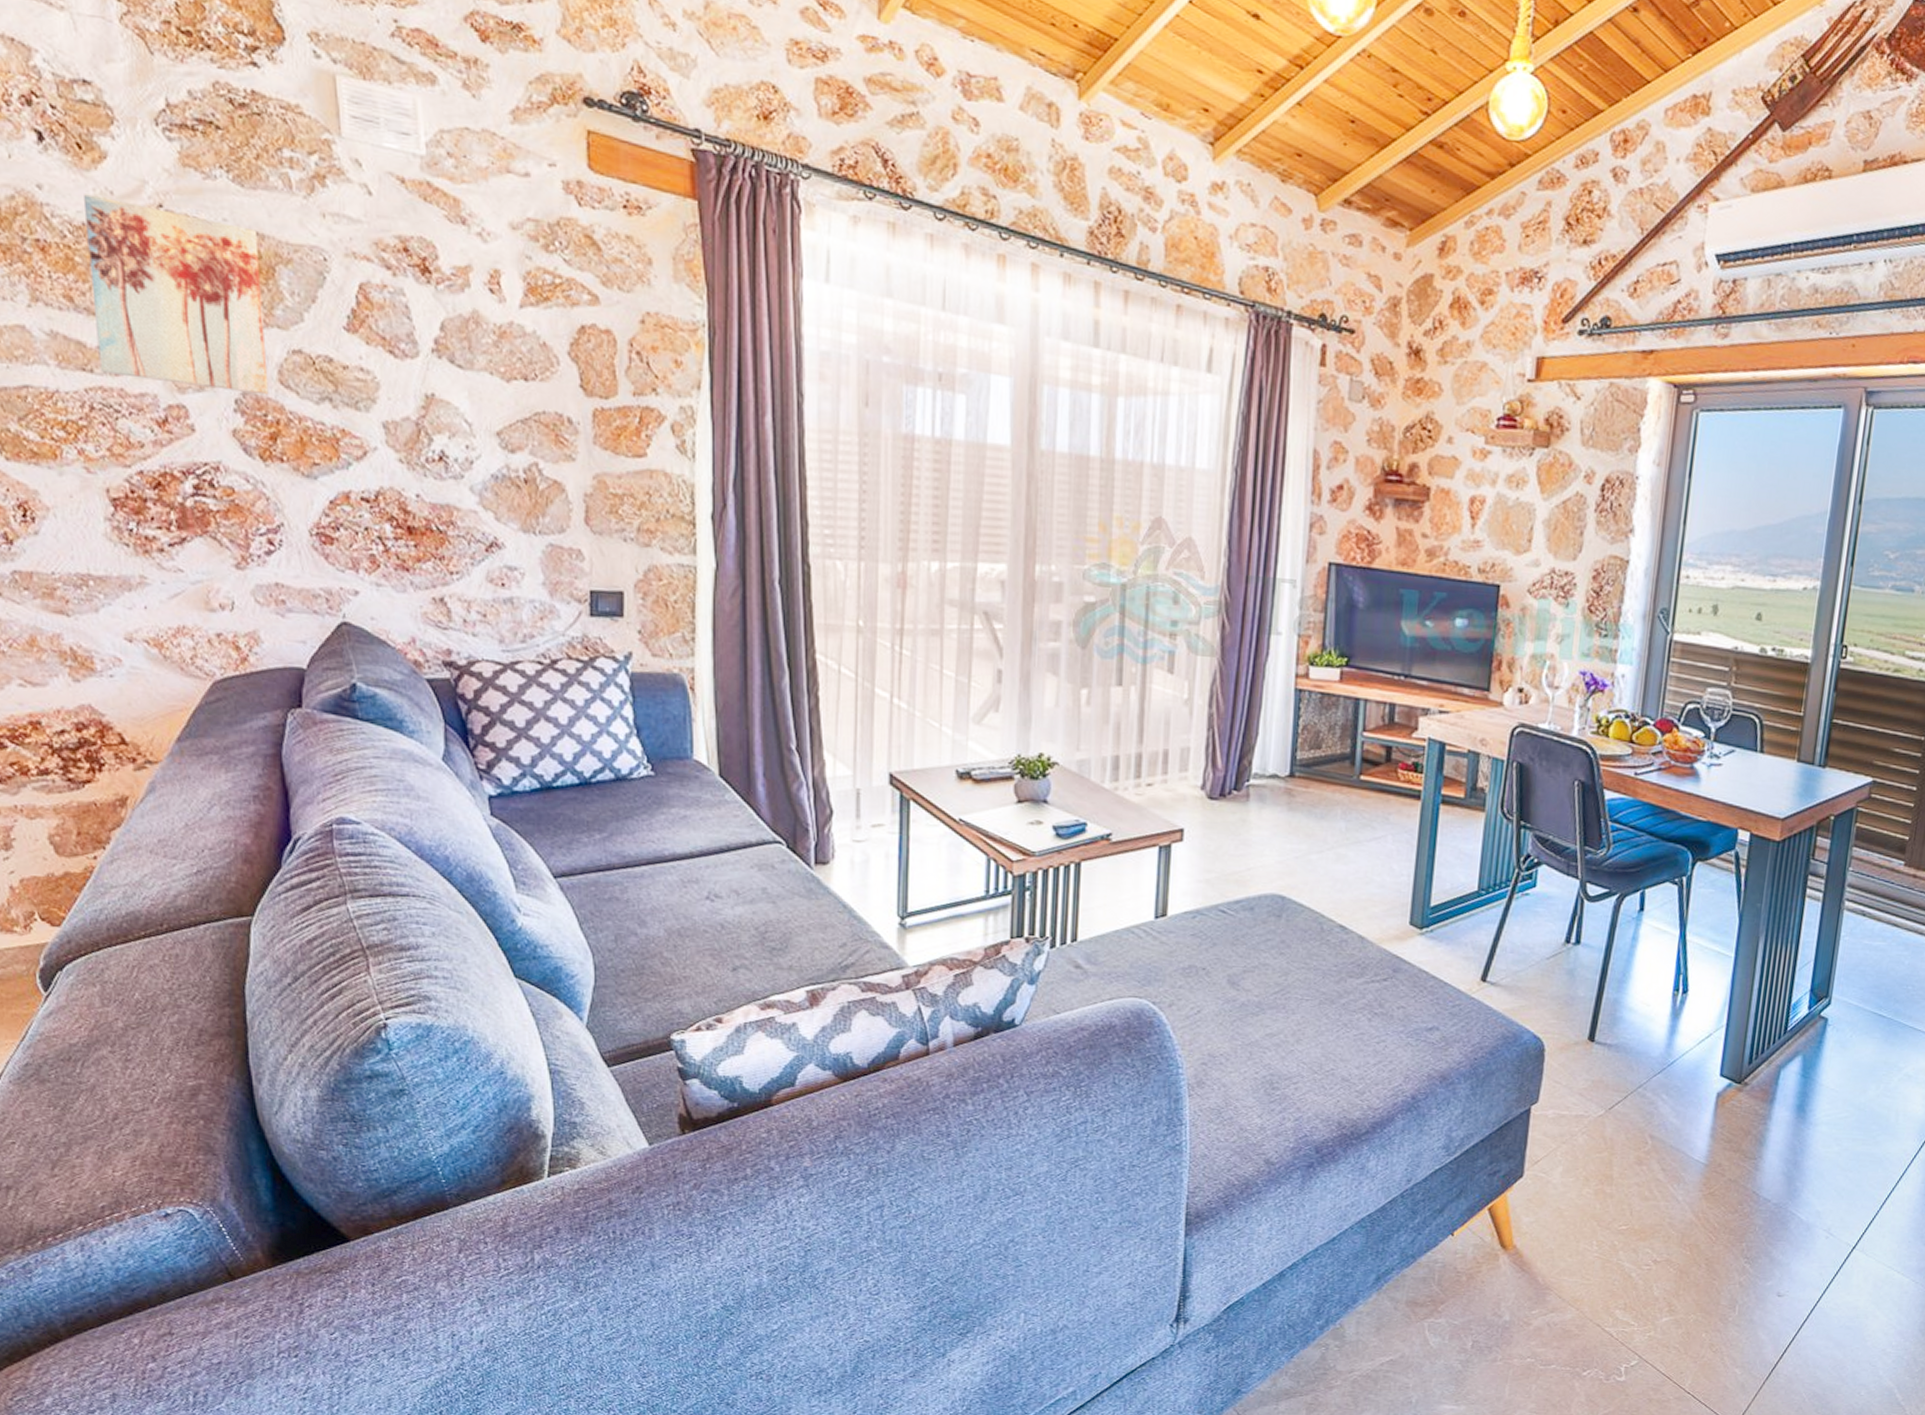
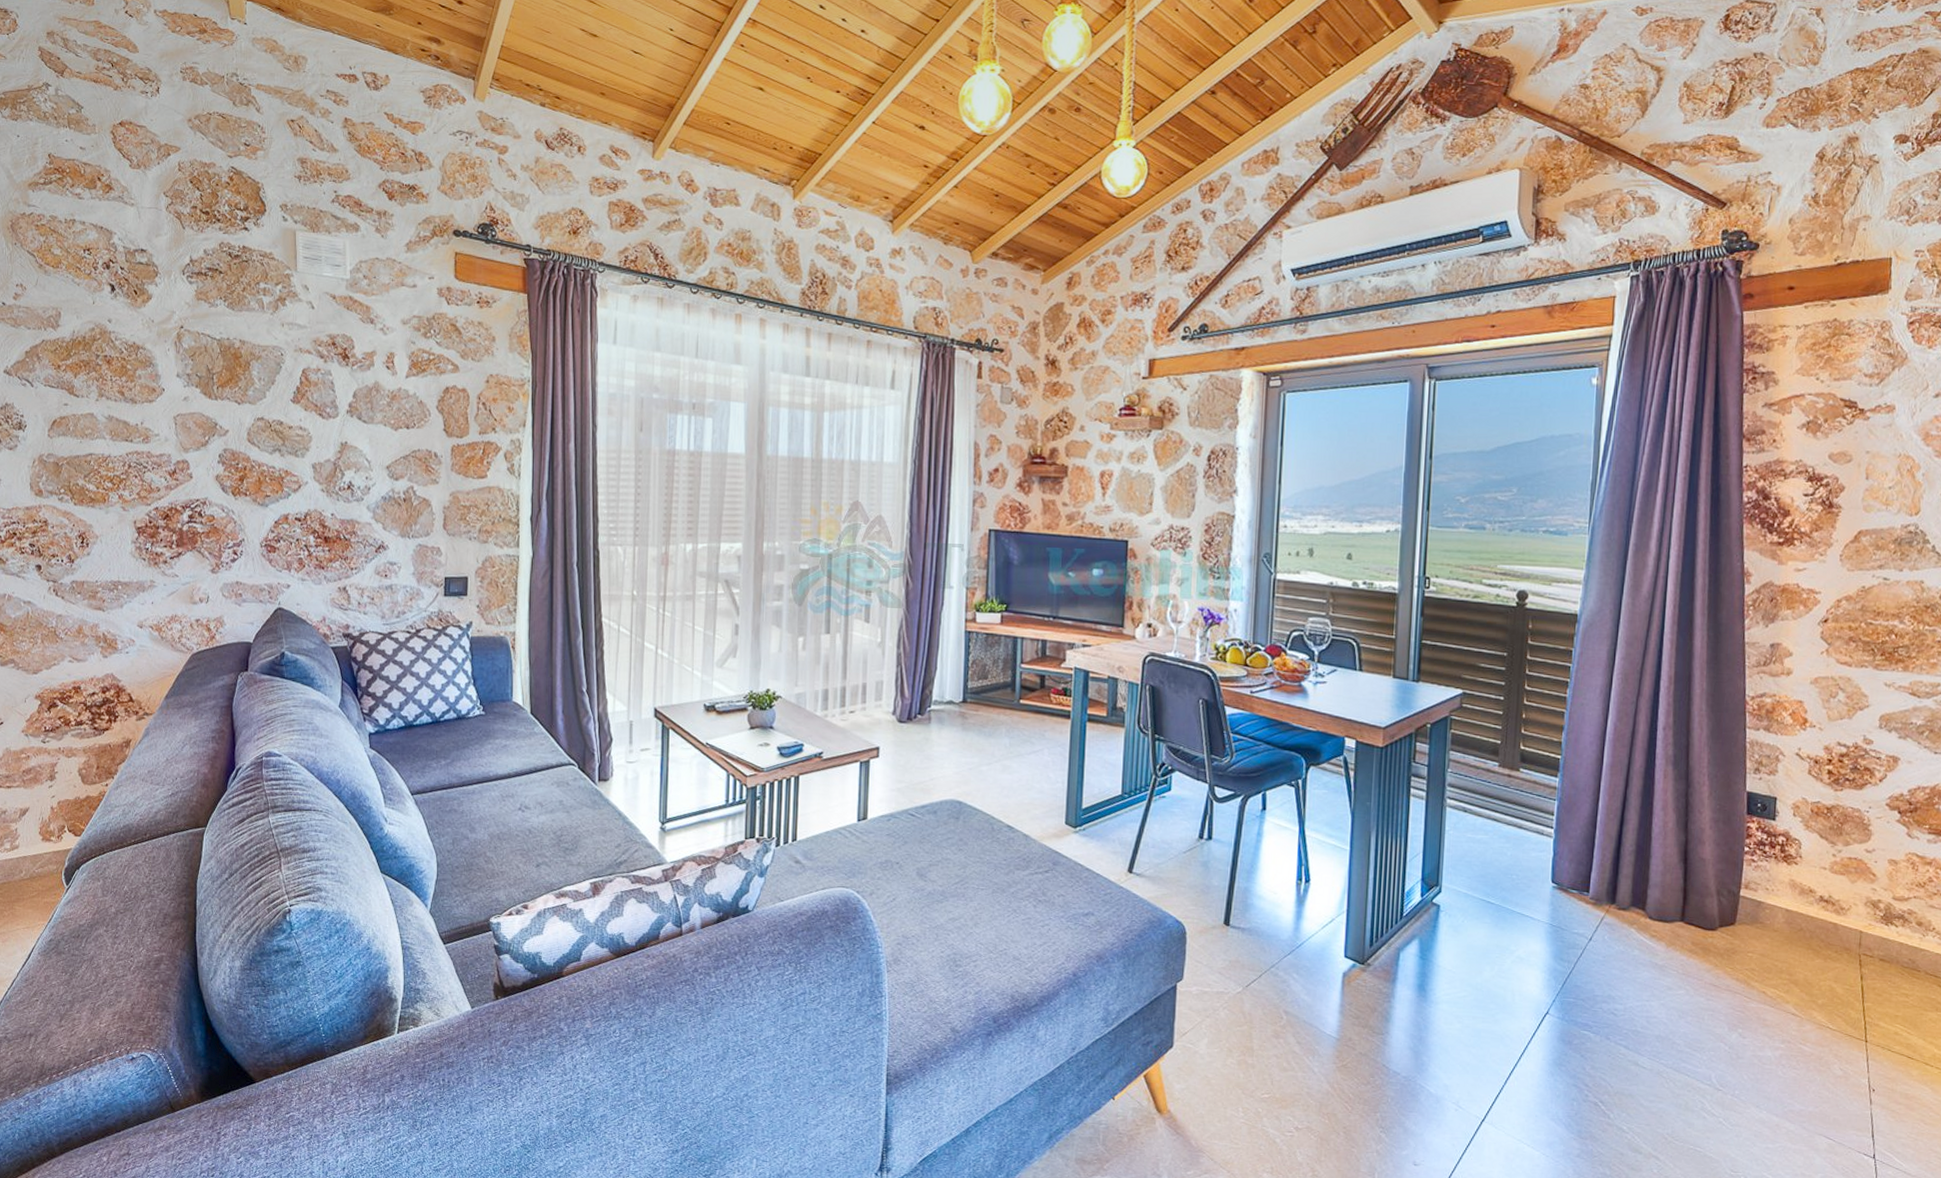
wall art: present [82,194,269,396] -> none [135,323,241,450]

